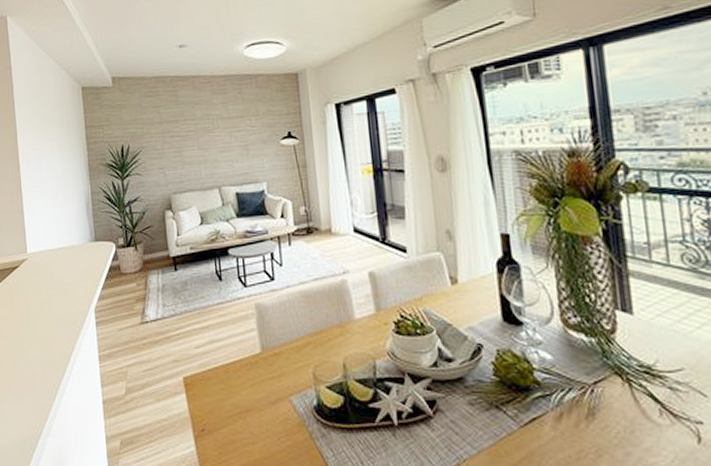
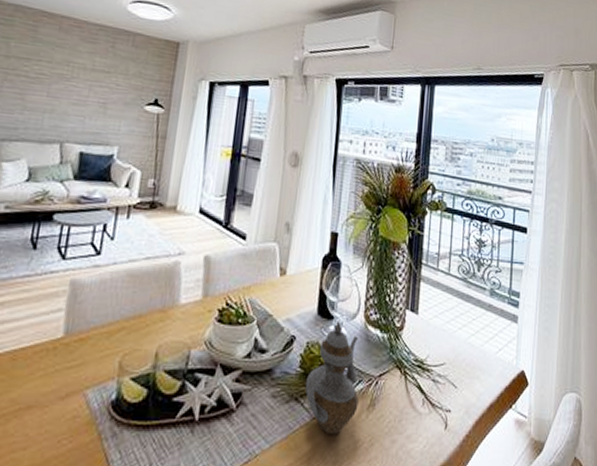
teapot: none [504,326,574,444] -> present [305,321,359,435]

